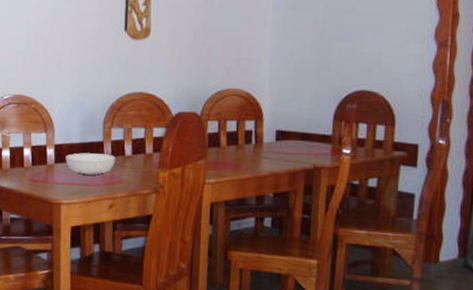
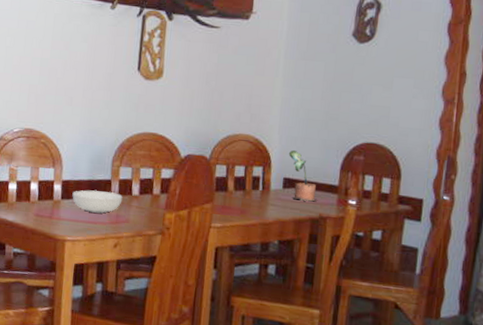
potted plant: none [280,102,311,153] -> present [288,150,317,202]

